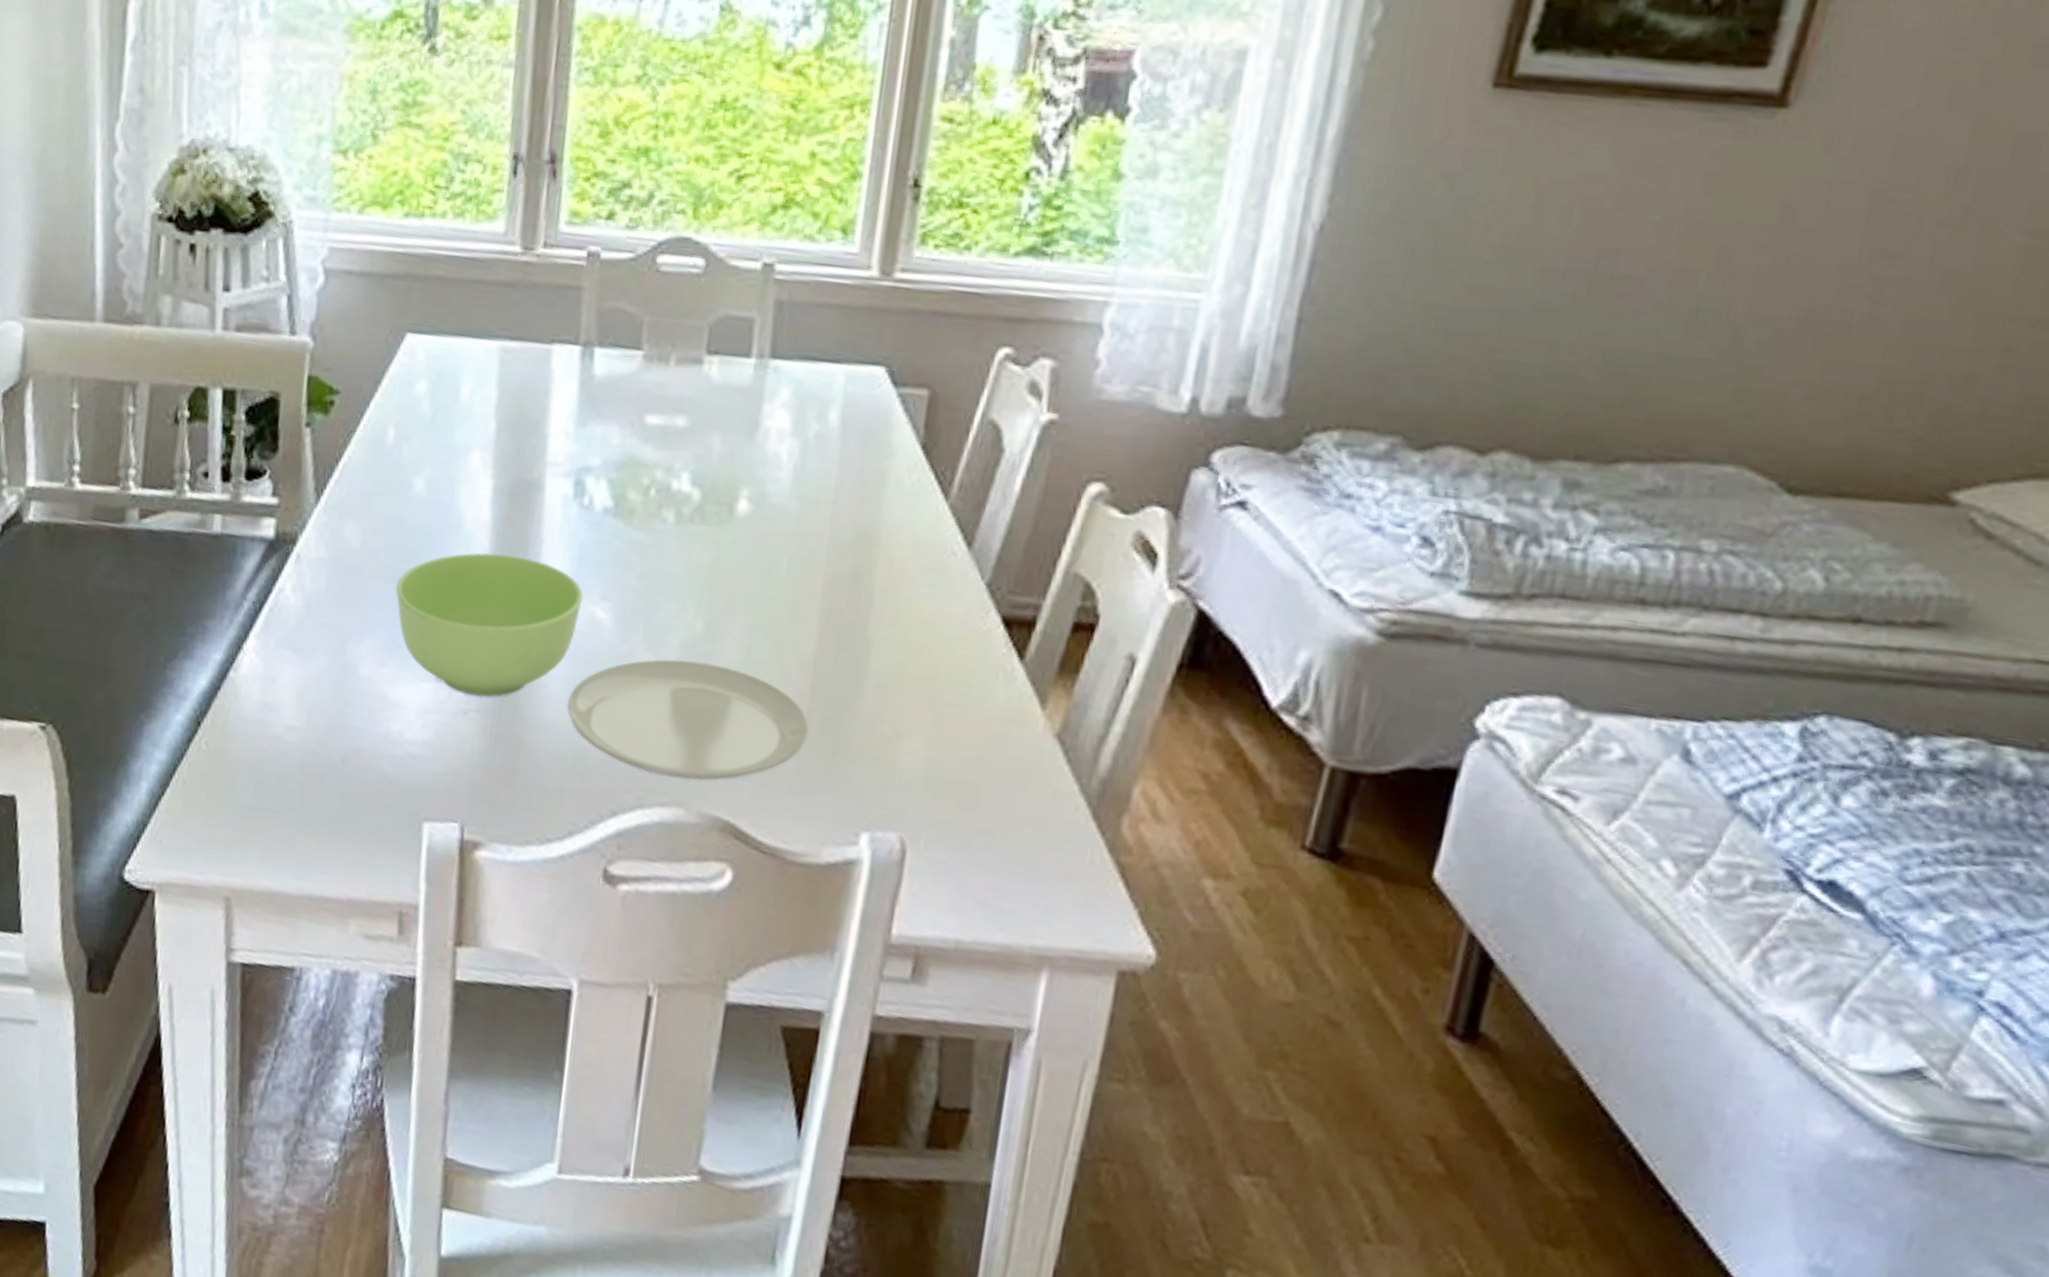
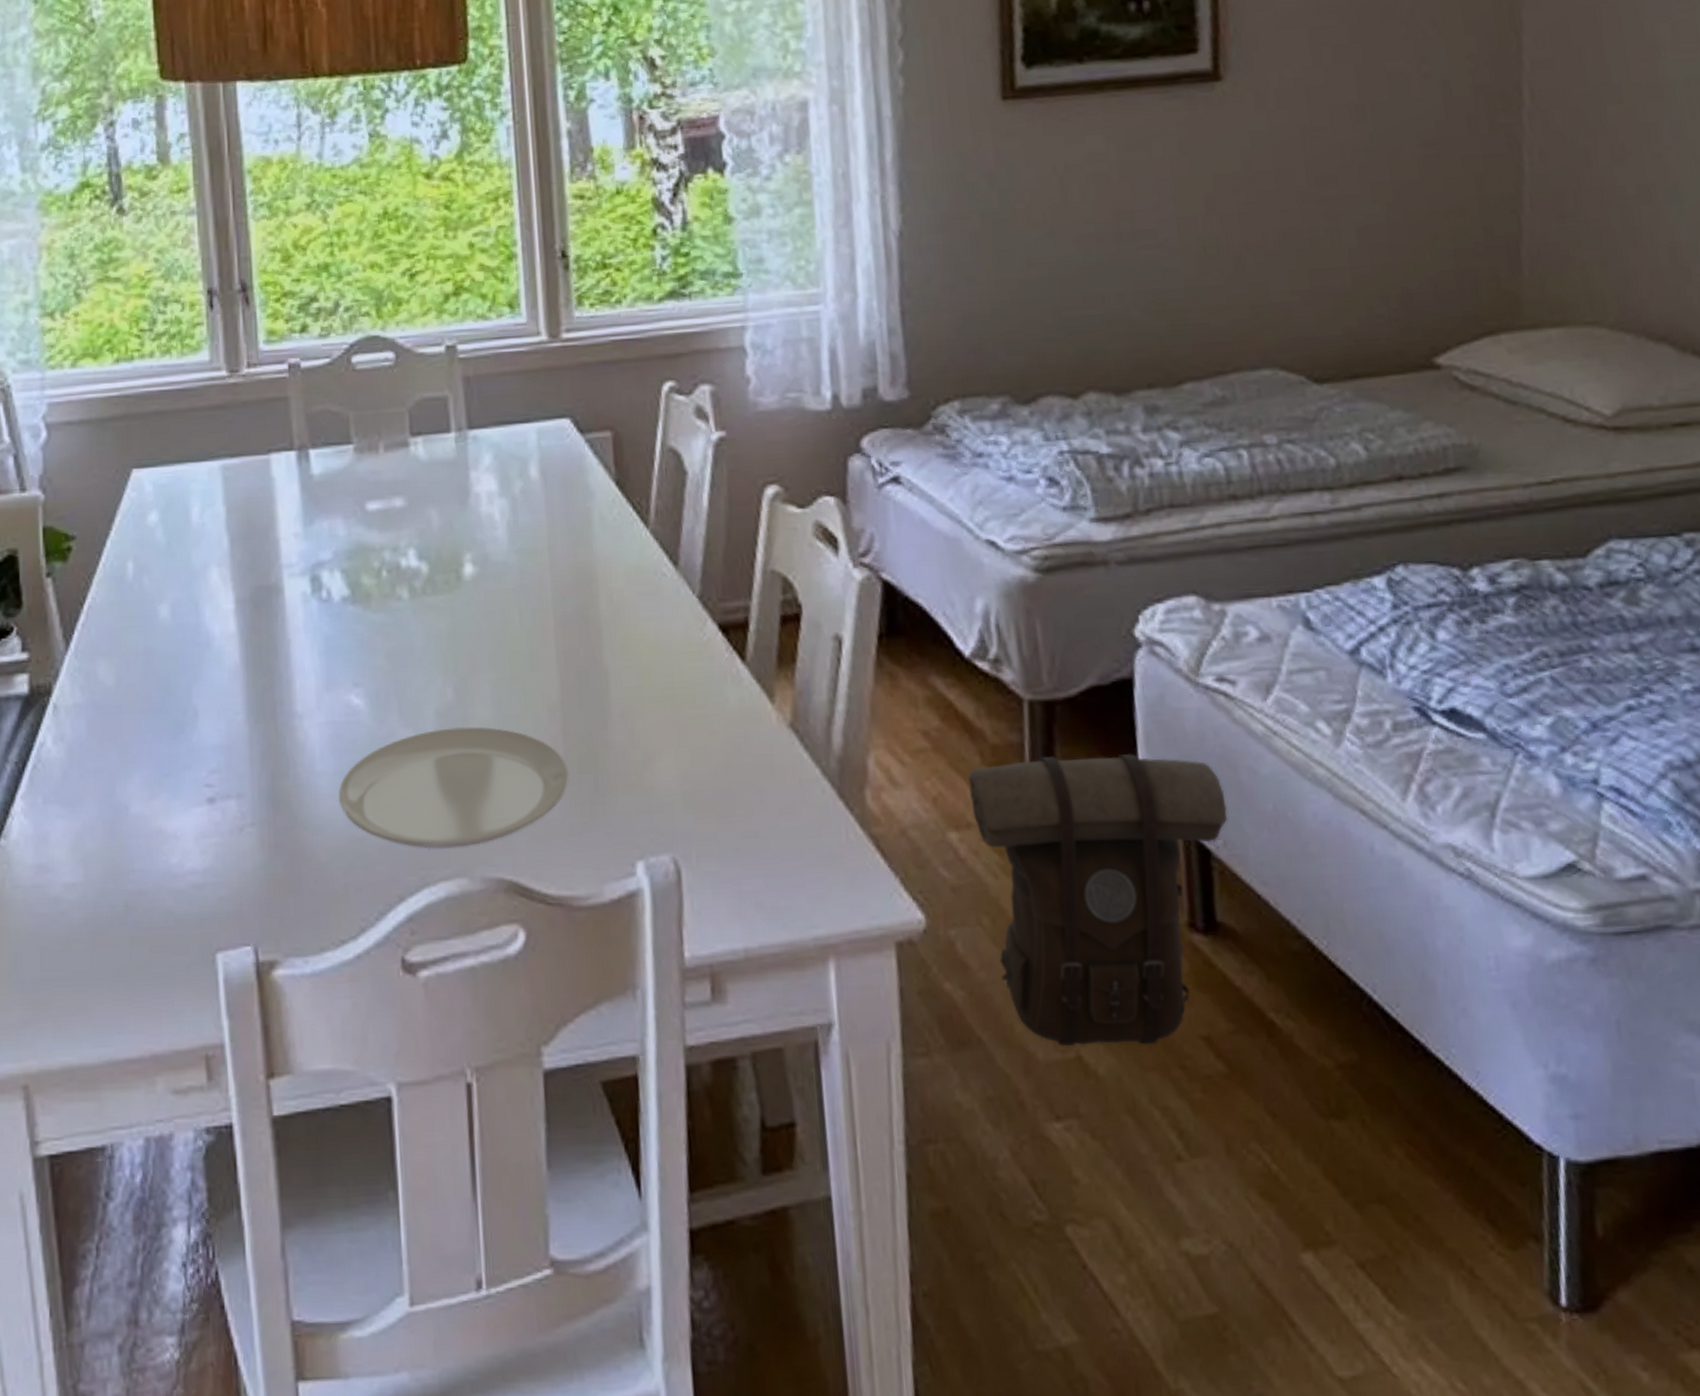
bowl: present [396,552,583,697] -> none [156,661,337,810]
backpack: none [1223,822,1529,1130] -> present [968,754,1227,1046]

